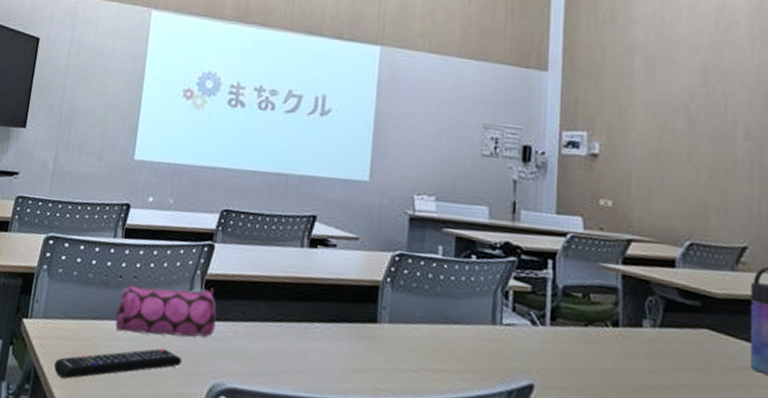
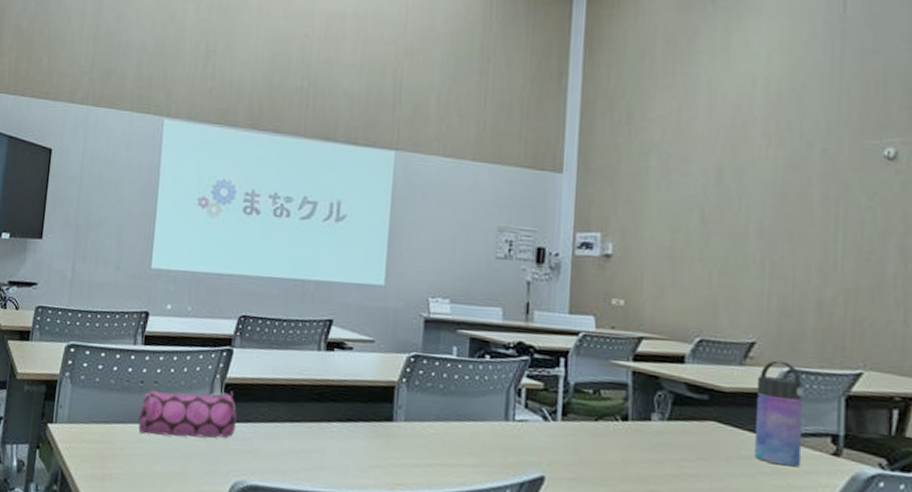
remote control: present [54,348,182,379] -> none [80,449,204,480]

